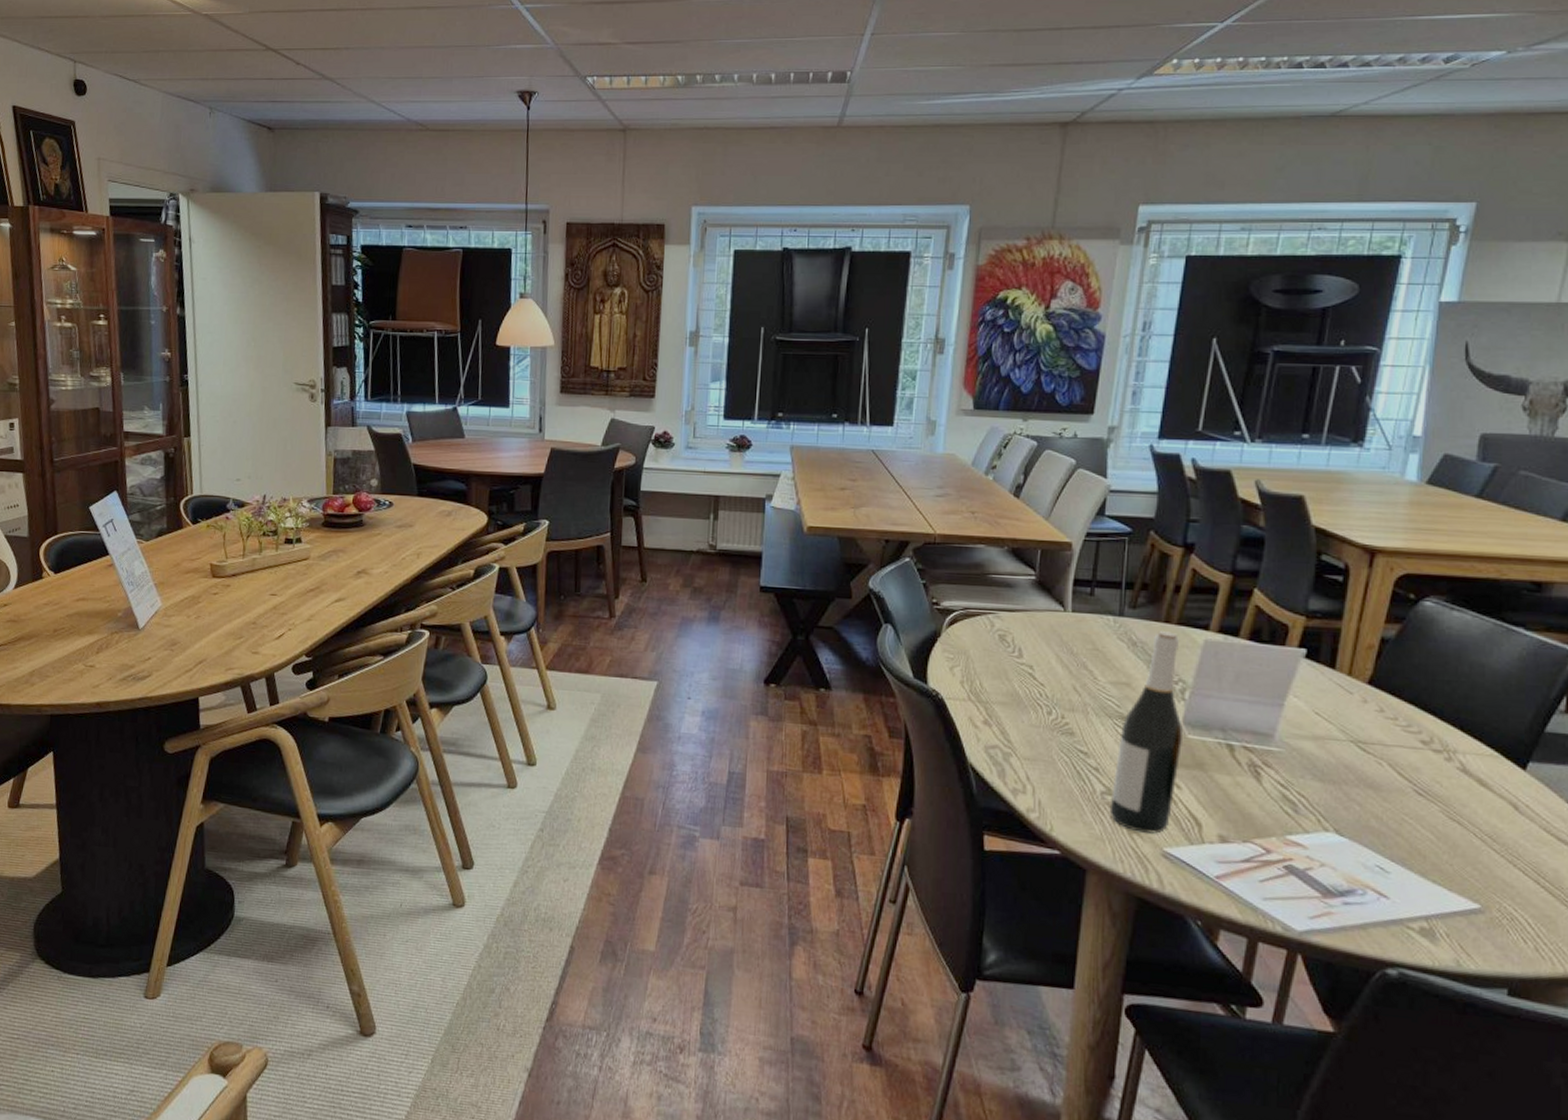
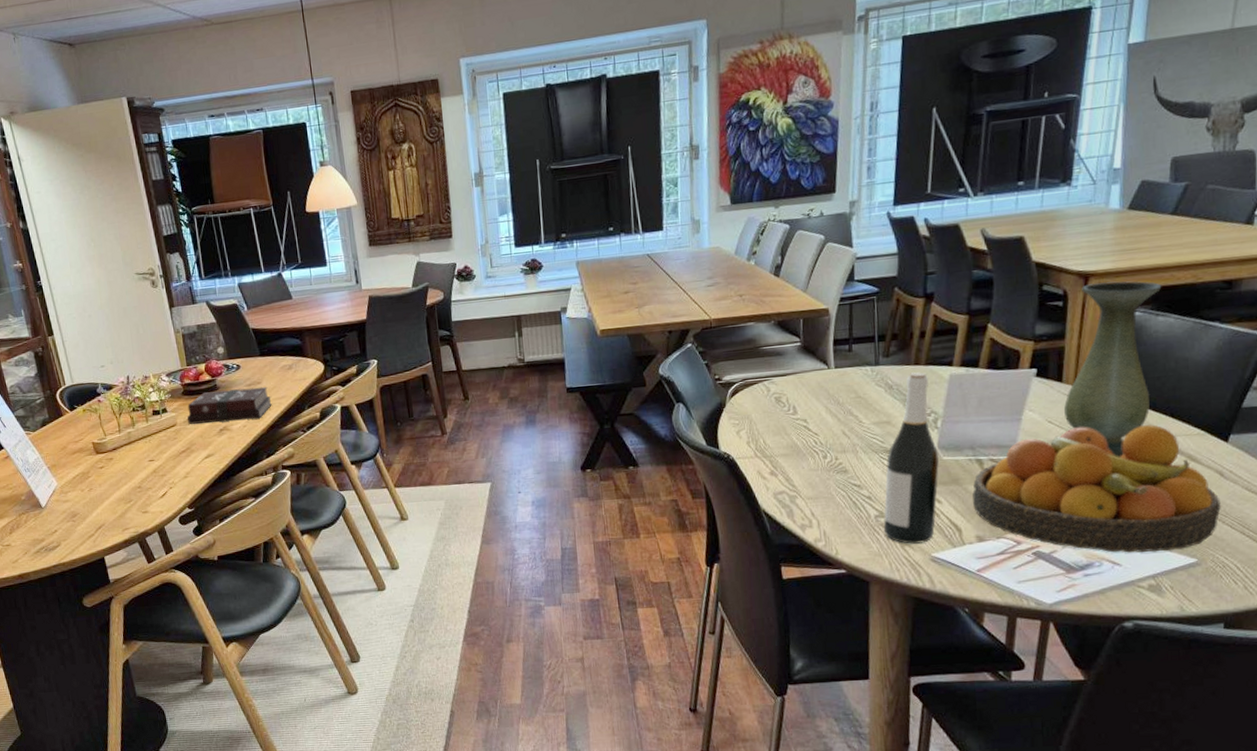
hardback book: none [323,527,422,566] -> present [187,386,272,424]
fruit bowl: none [1218,725,1513,890] -> present [972,425,1221,553]
vase: none [1334,561,1460,769] -> present [1063,281,1162,458]

